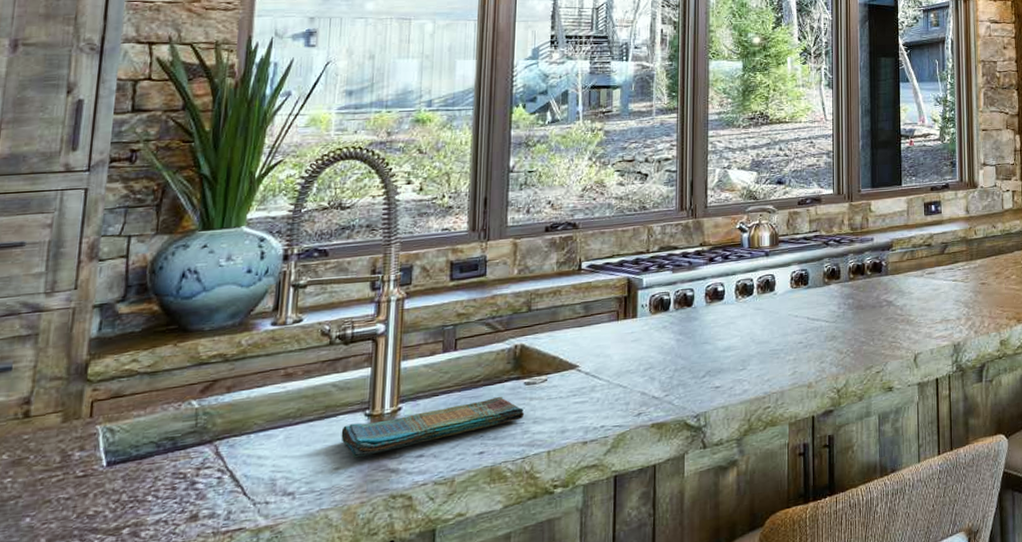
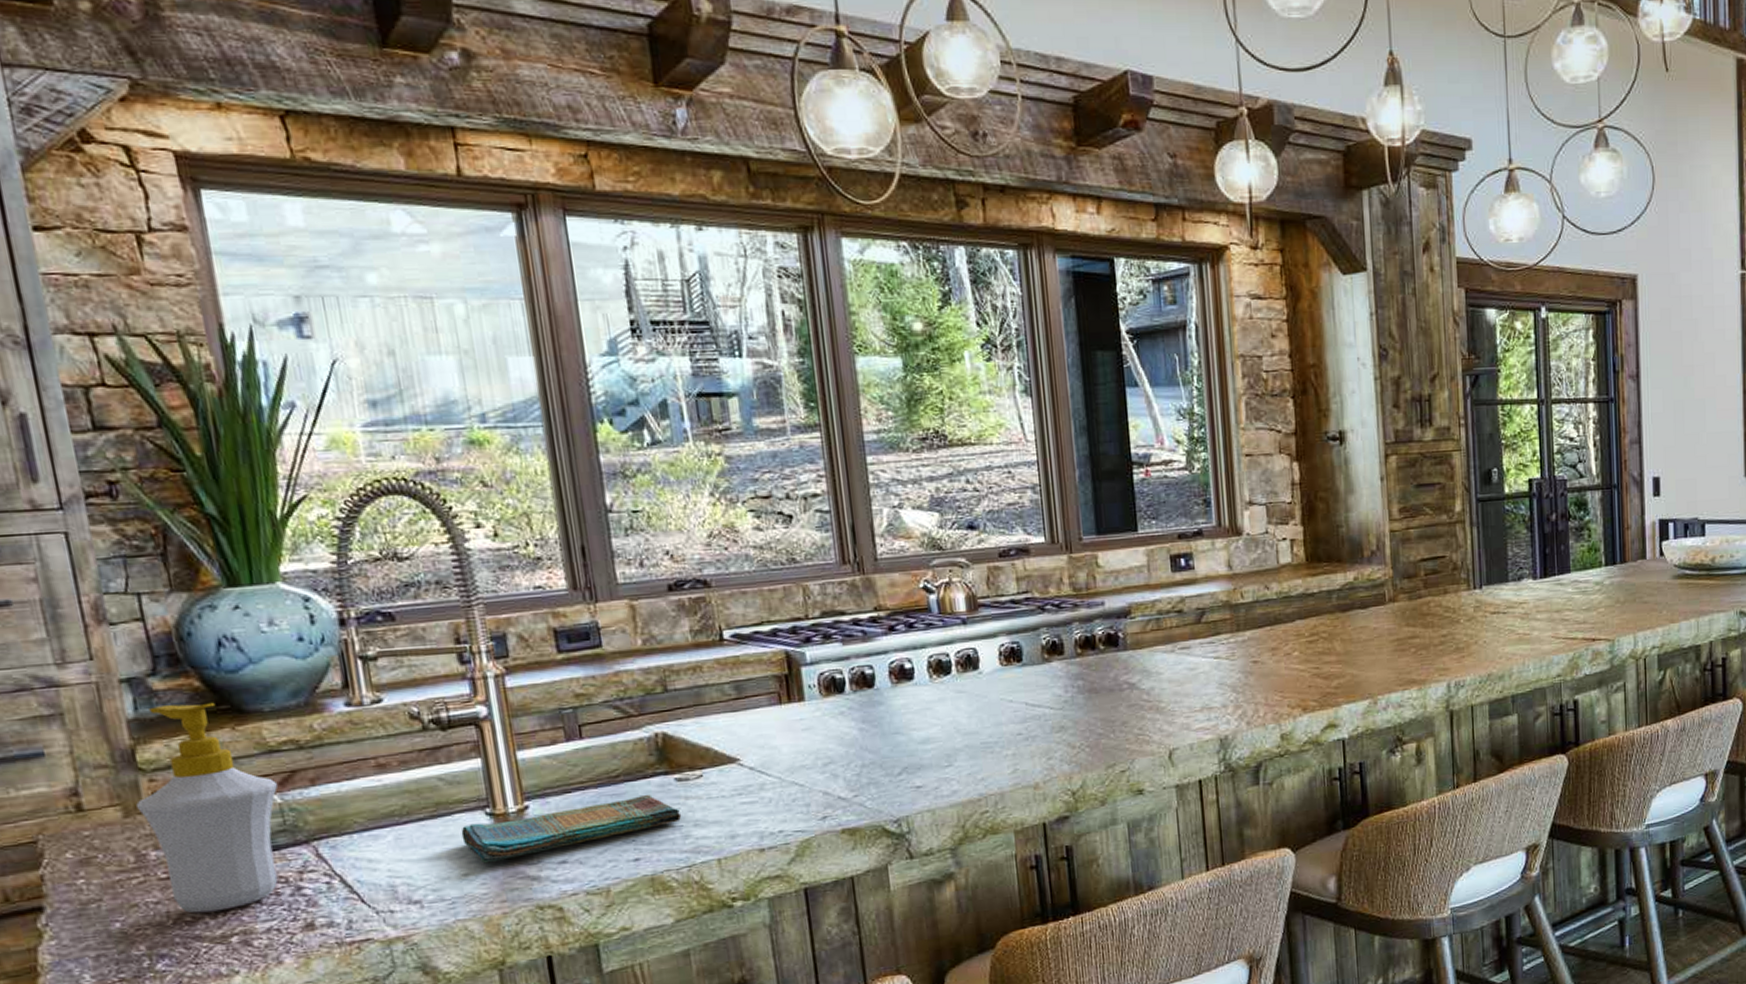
soap bottle: none [76,323,198,508] -> present [136,702,278,913]

